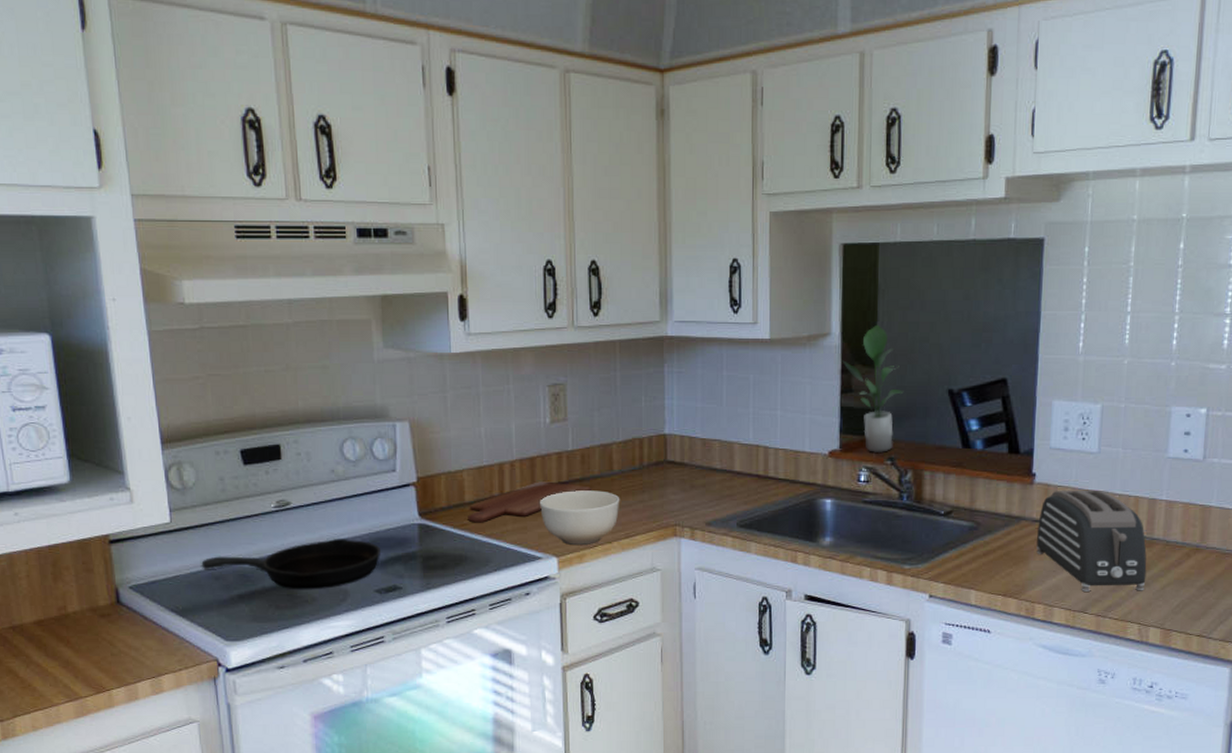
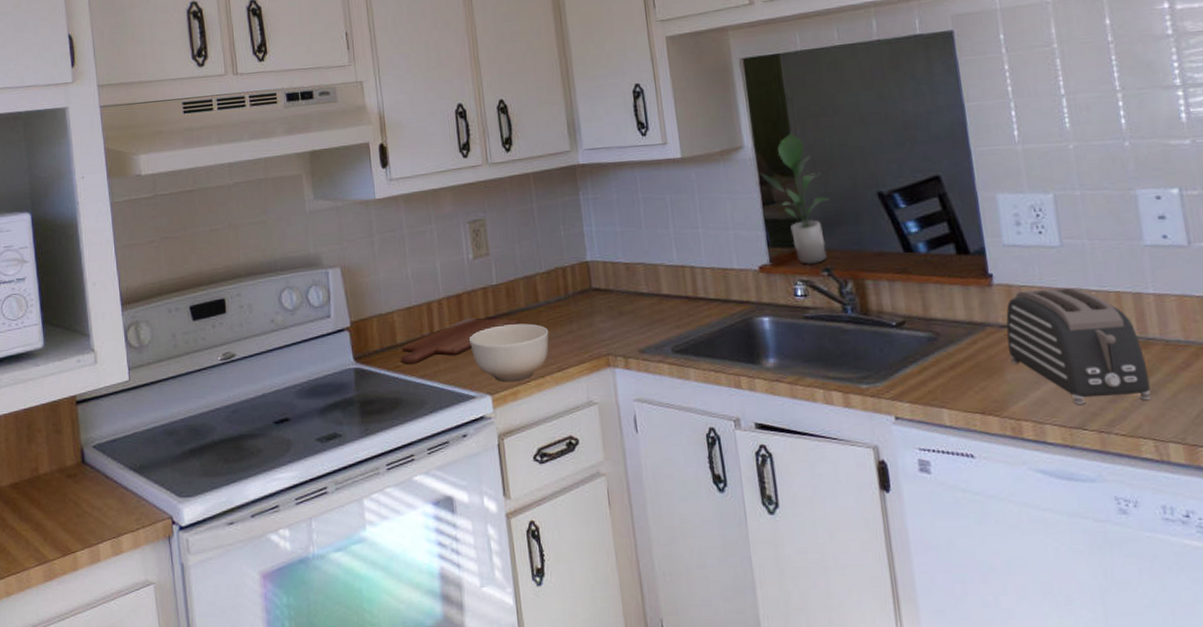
frying pan: present [201,538,382,590] -> none [156,387,321,442]

